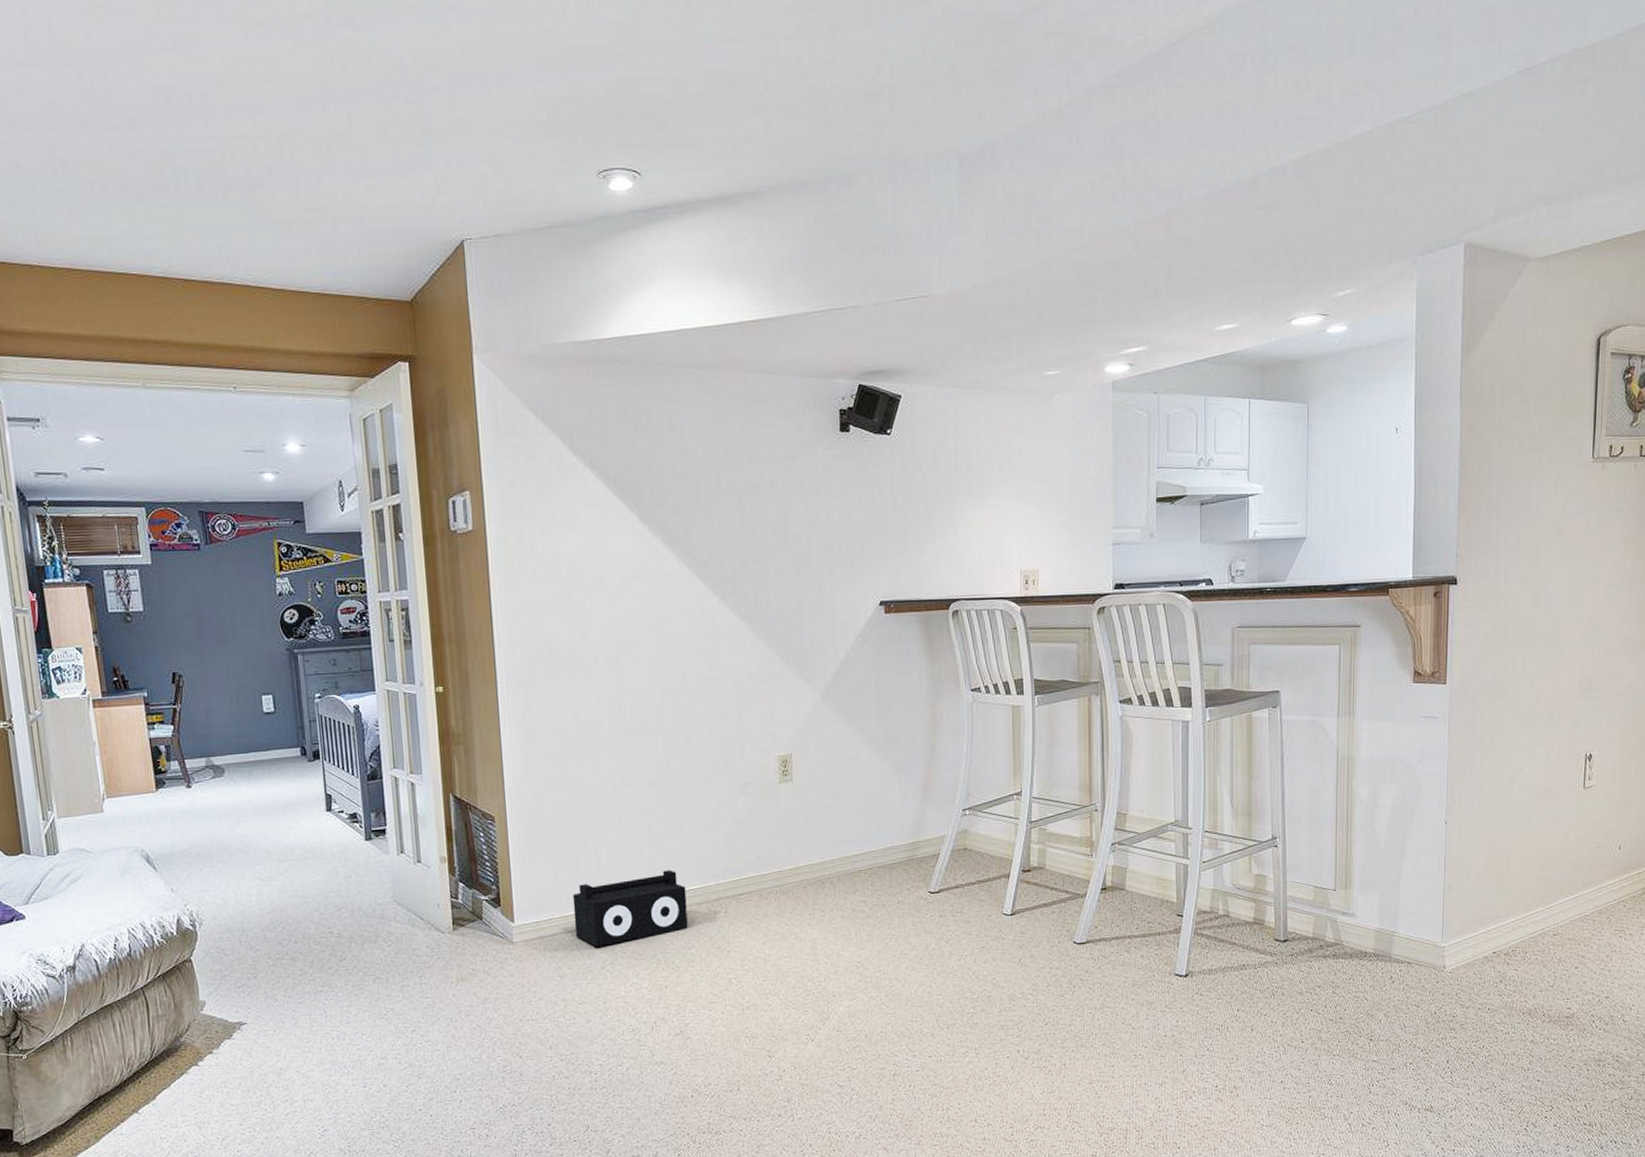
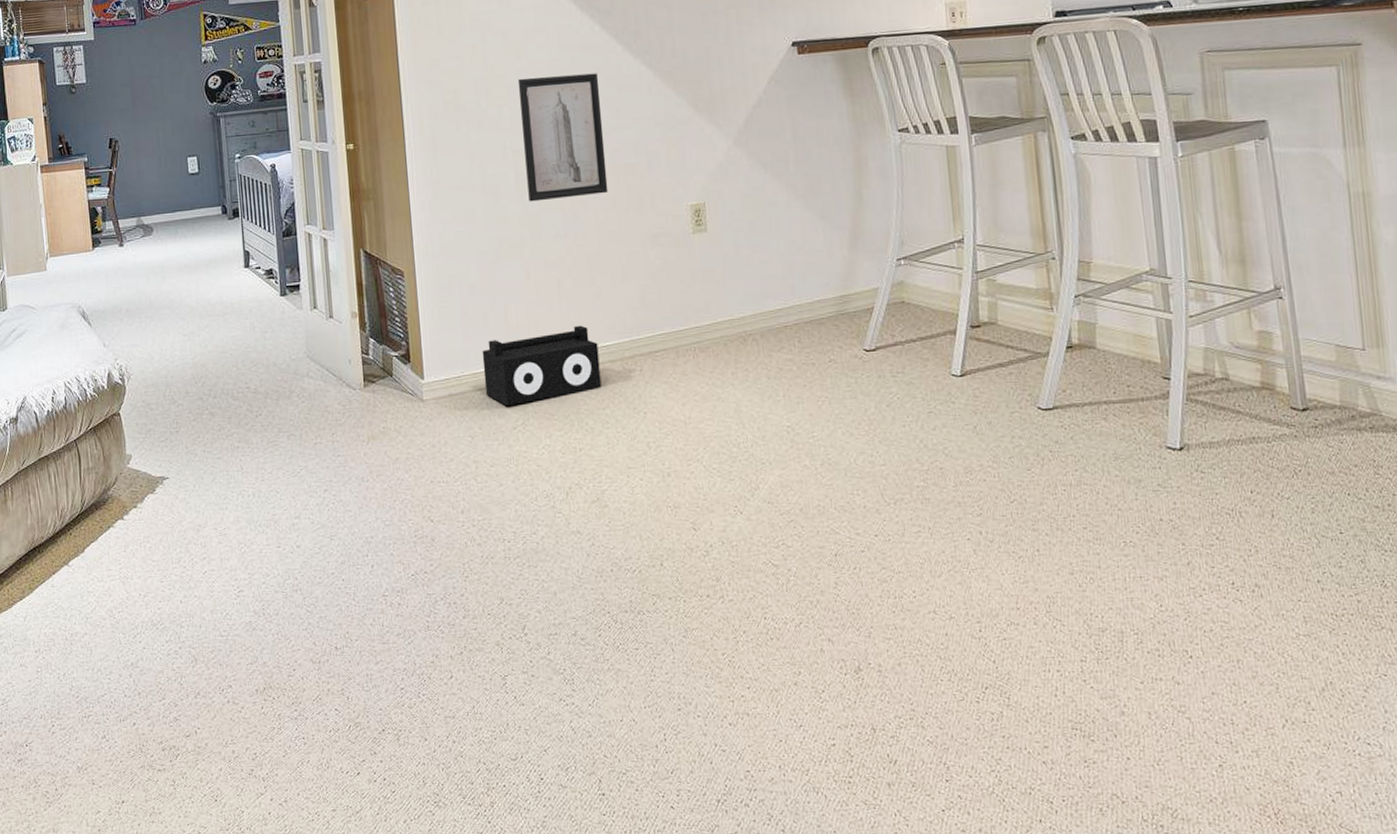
wall art: none [613,623,700,750] -> present [517,73,609,202]

